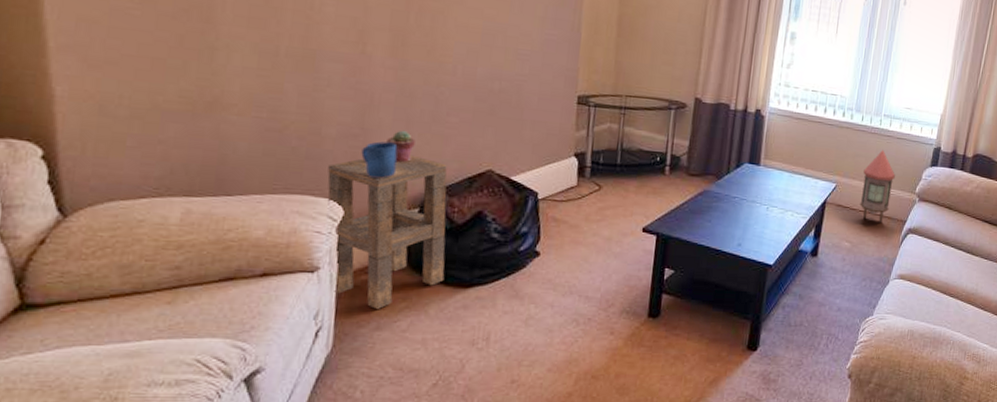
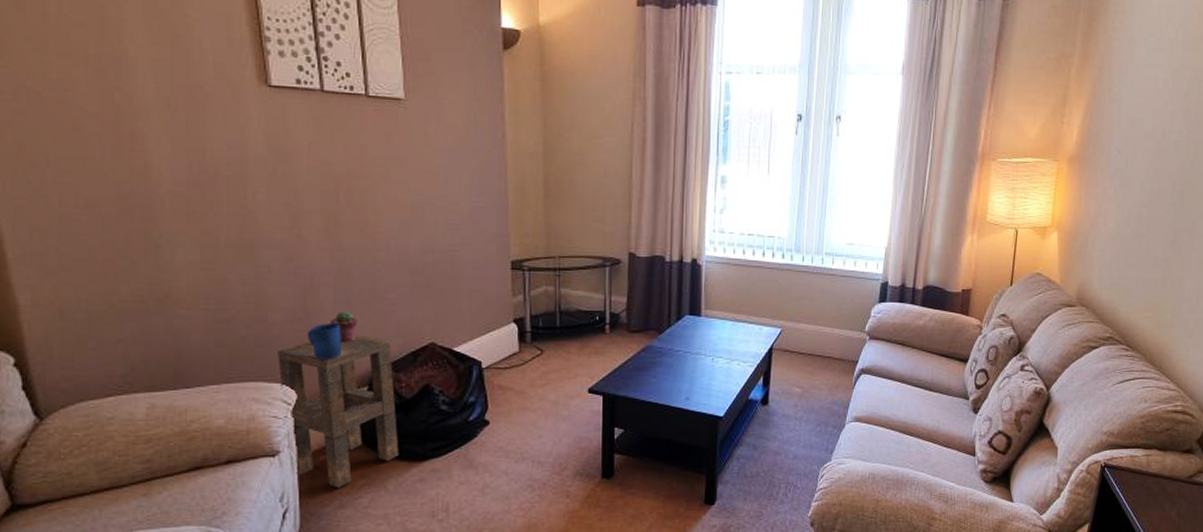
lantern: present [860,150,895,222] -> none [808,290,842,365]

